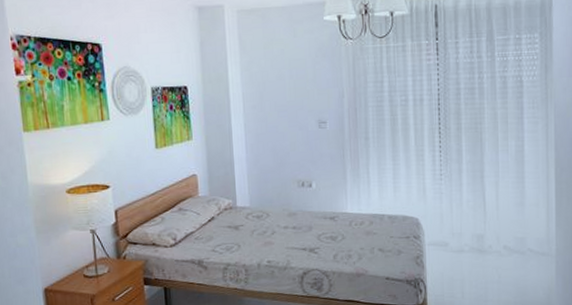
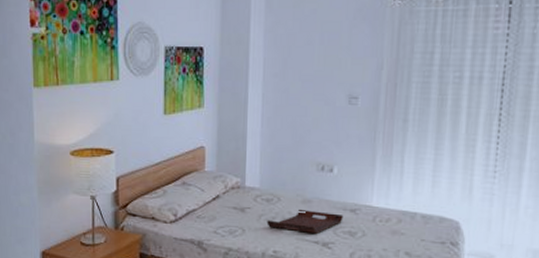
serving tray: none [259,222,325,242] -> present [266,210,344,234]

